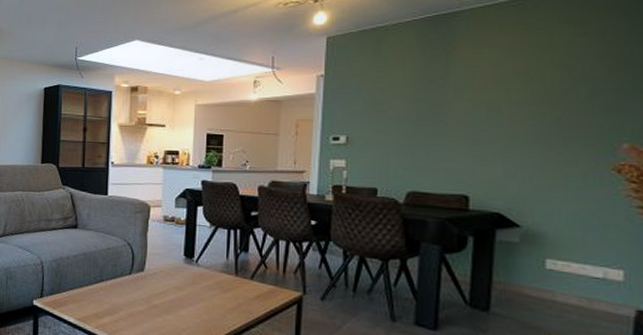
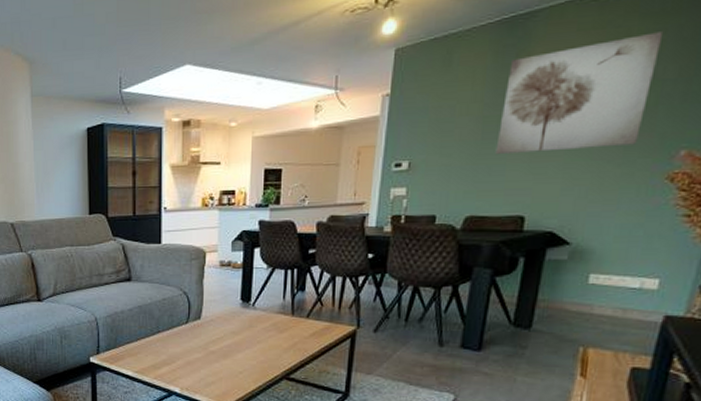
wall art: none [432,35,586,136] -> present [495,31,664,155]

